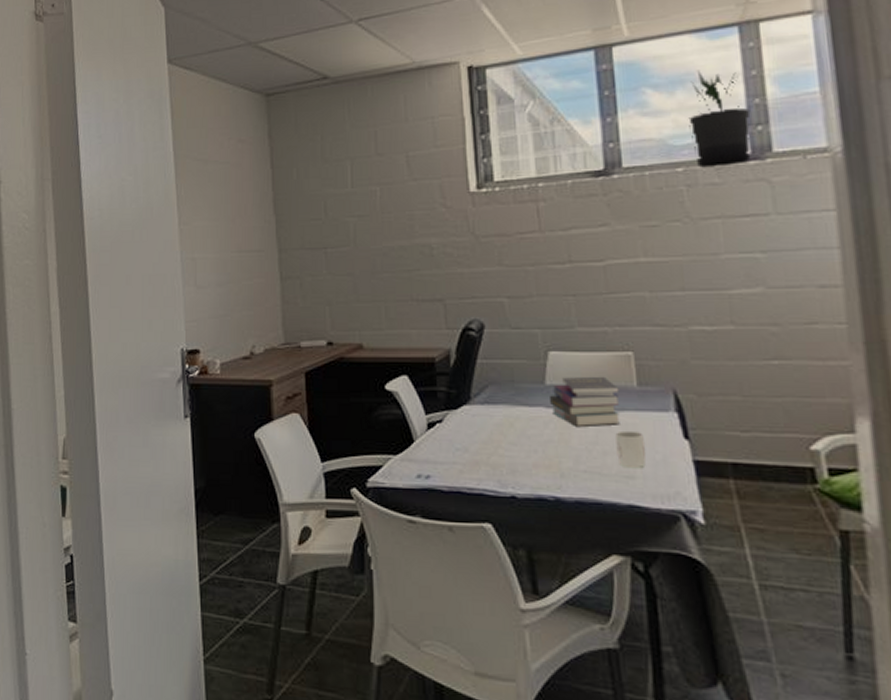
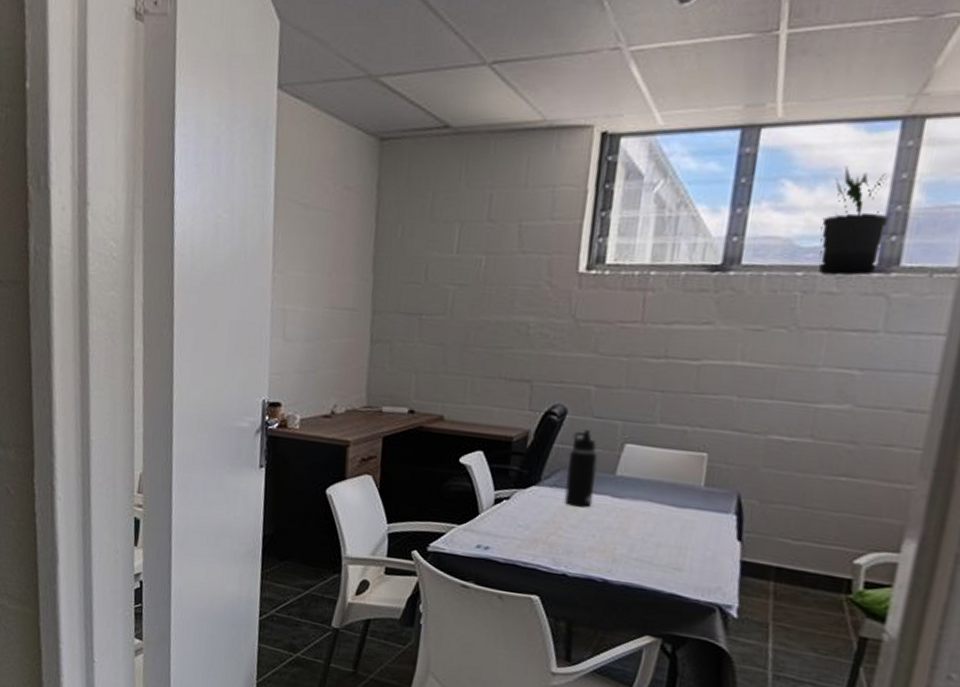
water bottle: none [494,342,528,422] -> present [564,430,598,508]
books: present [550,376,620,427] -> none [617,470,686,521]
mug: present [615,430,647,469] -> none [669,526,700,563]

